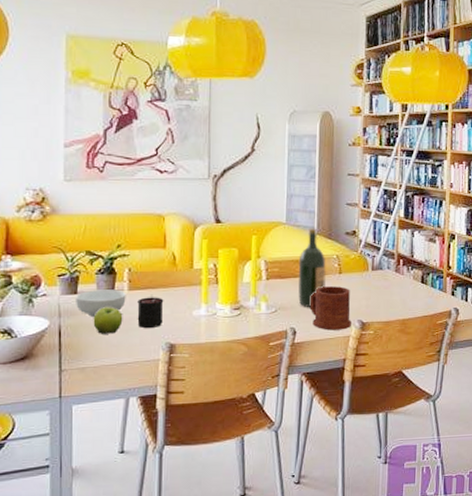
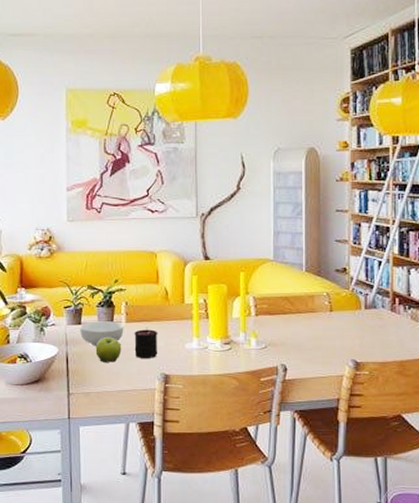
wine bottle: present [298,228,326,308] -> none [287,265,316,346]
mug: present [309,286,351,331] -> none [300,324,344,369]

